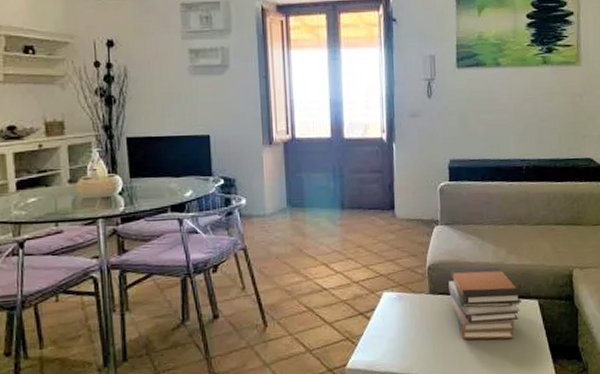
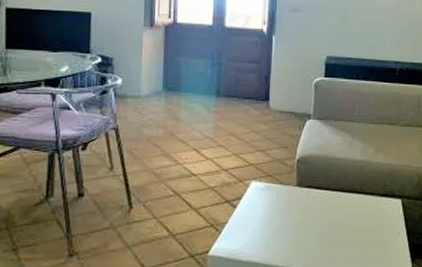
book stack: present [449,267,522,340] -> none [316,163,386,236]

